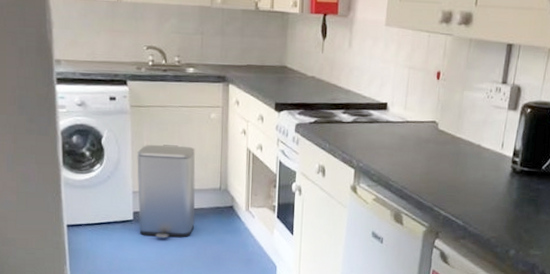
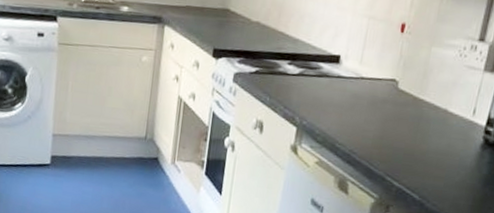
pedal bin: present [137,144,196,238] -> none [56,85,122,188]

